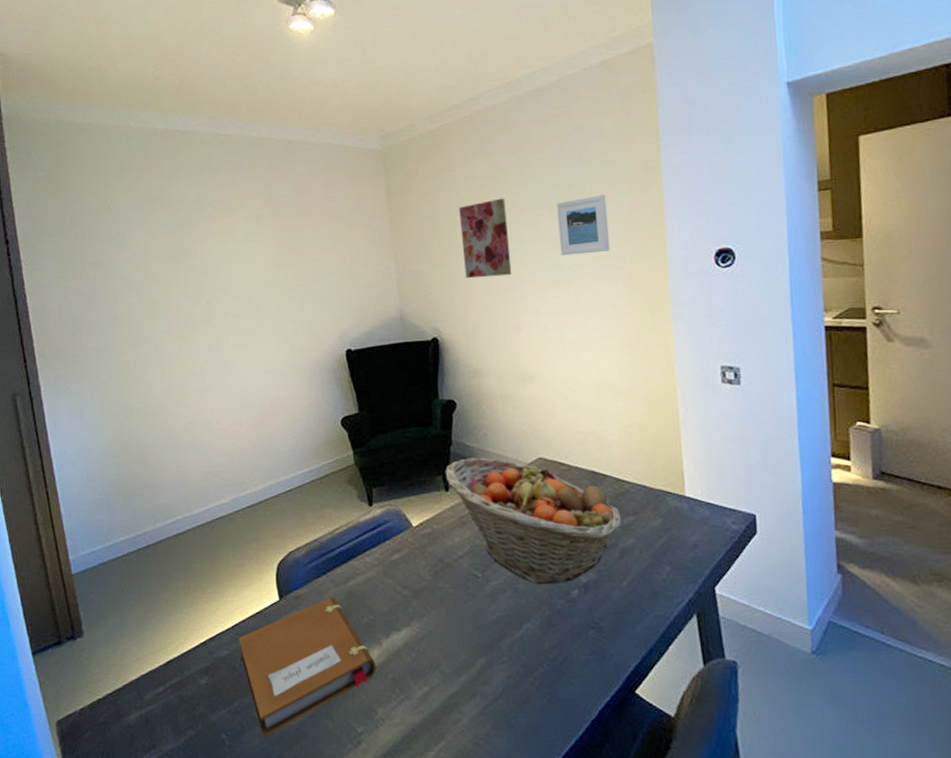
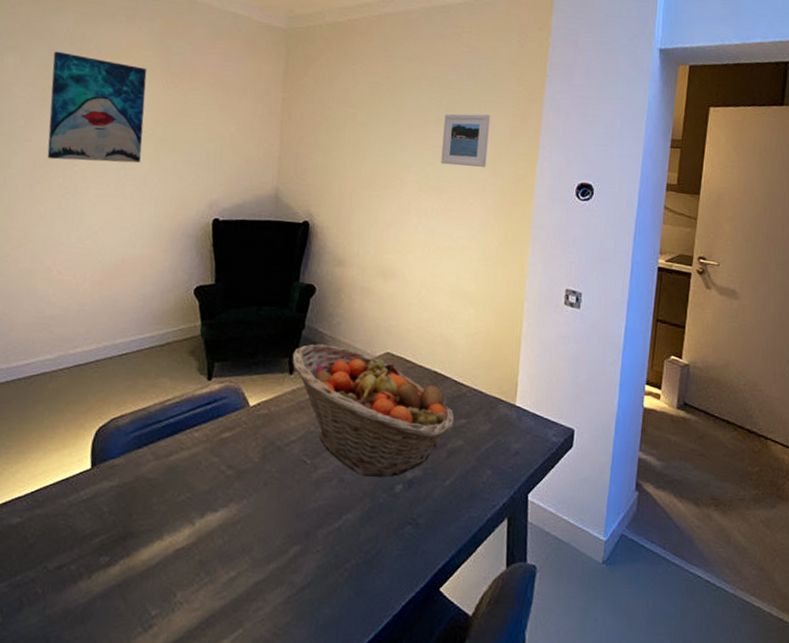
wall art: none [175,215,270,318] -> present [47,51,147,164]
notebook: present [238,597,376,738] -> none [34,470,184,616]
wall art: present [459,198,512,279] -> none [347,99,398,174]

